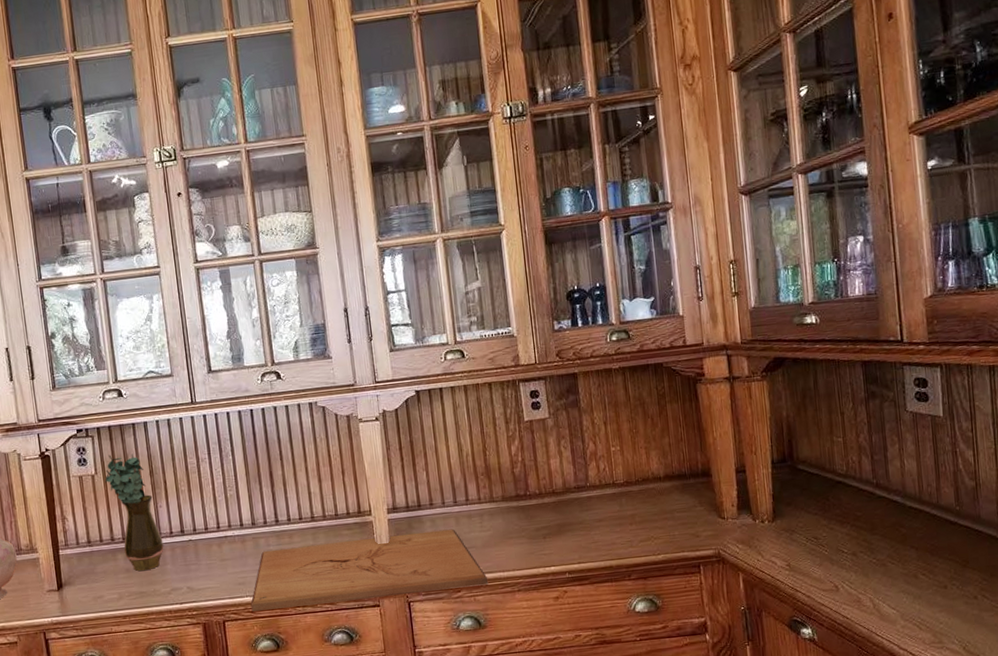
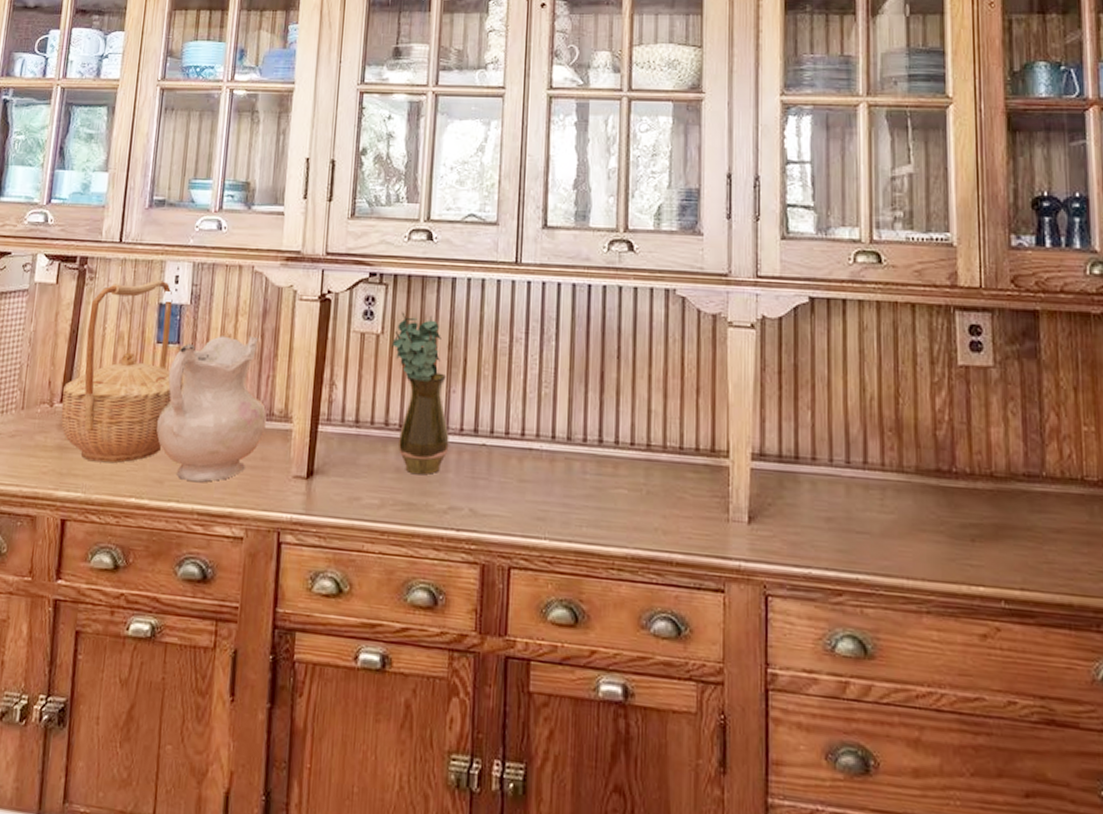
cutting board: present [250,529,489,613] -> none [548,479,885,594]

